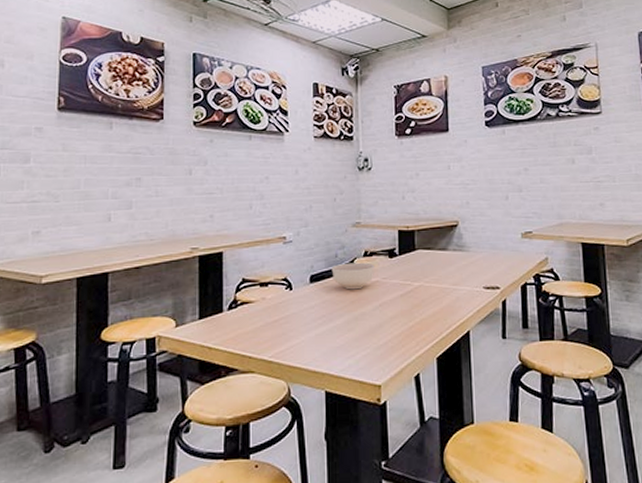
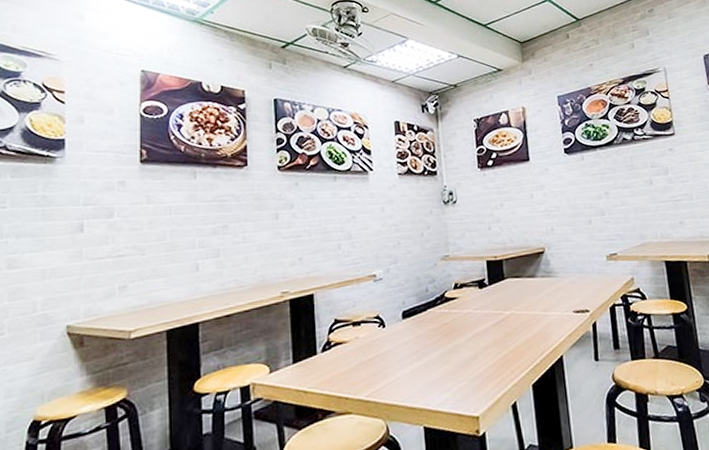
bowl: present [331,262,374,290] -> none [423,294,466,323]

